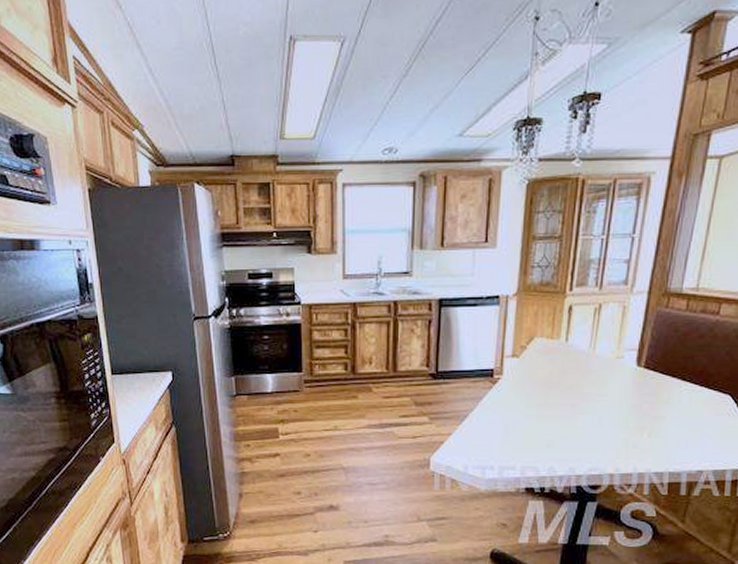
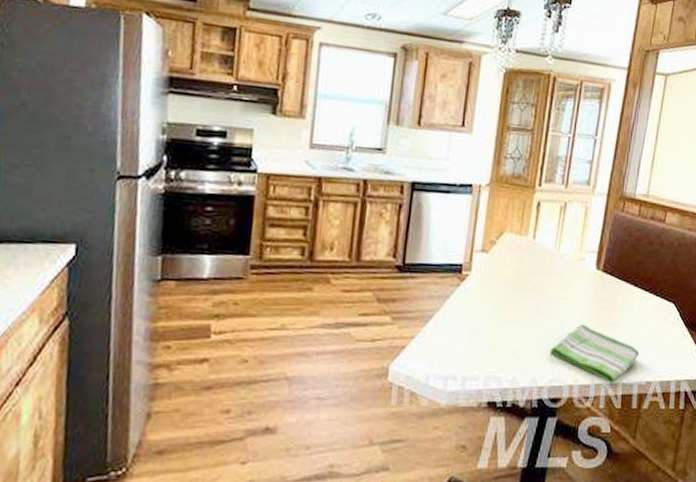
dish towel: none [587,418,689,473] -> present [550,324,640,384]

